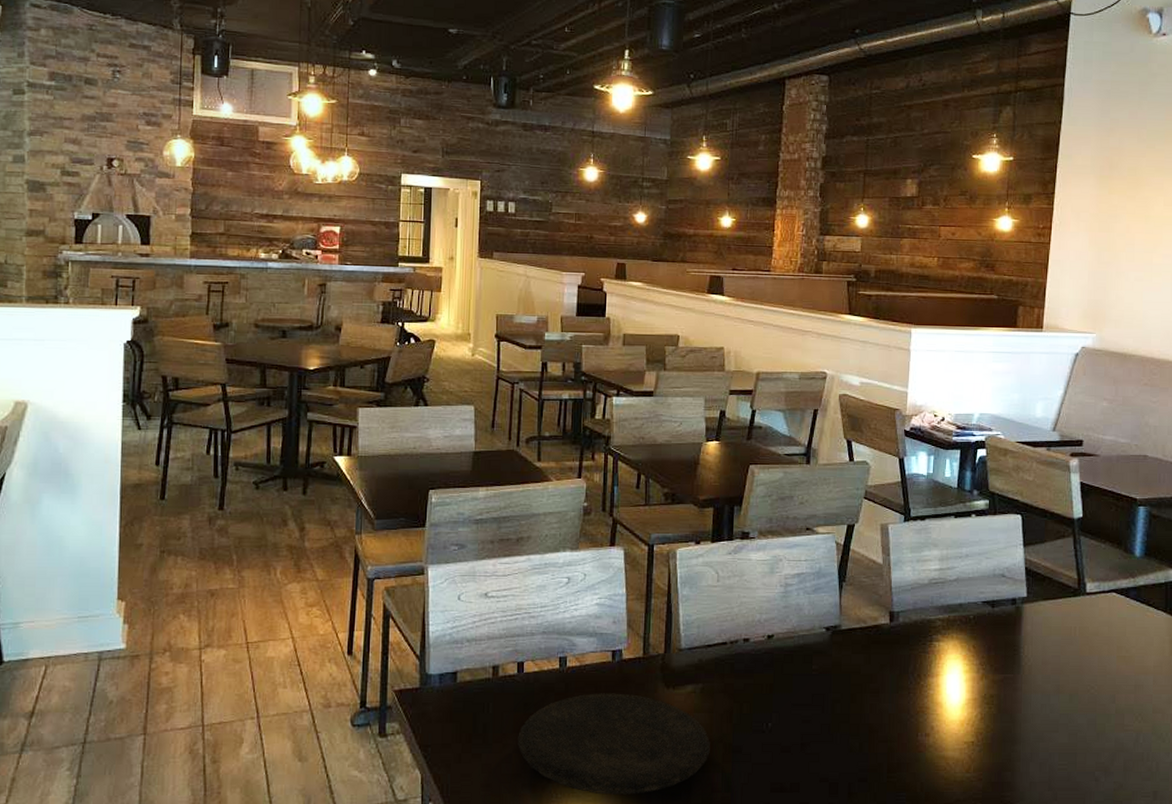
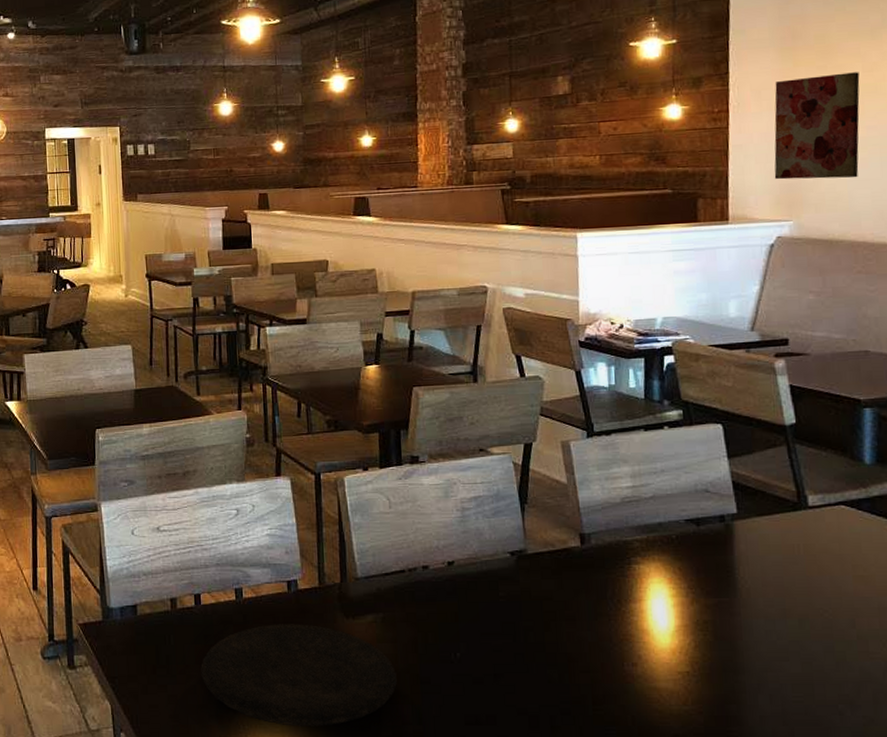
wall art: none [1084,204,1161,300] -> present [774,72,860,180]

